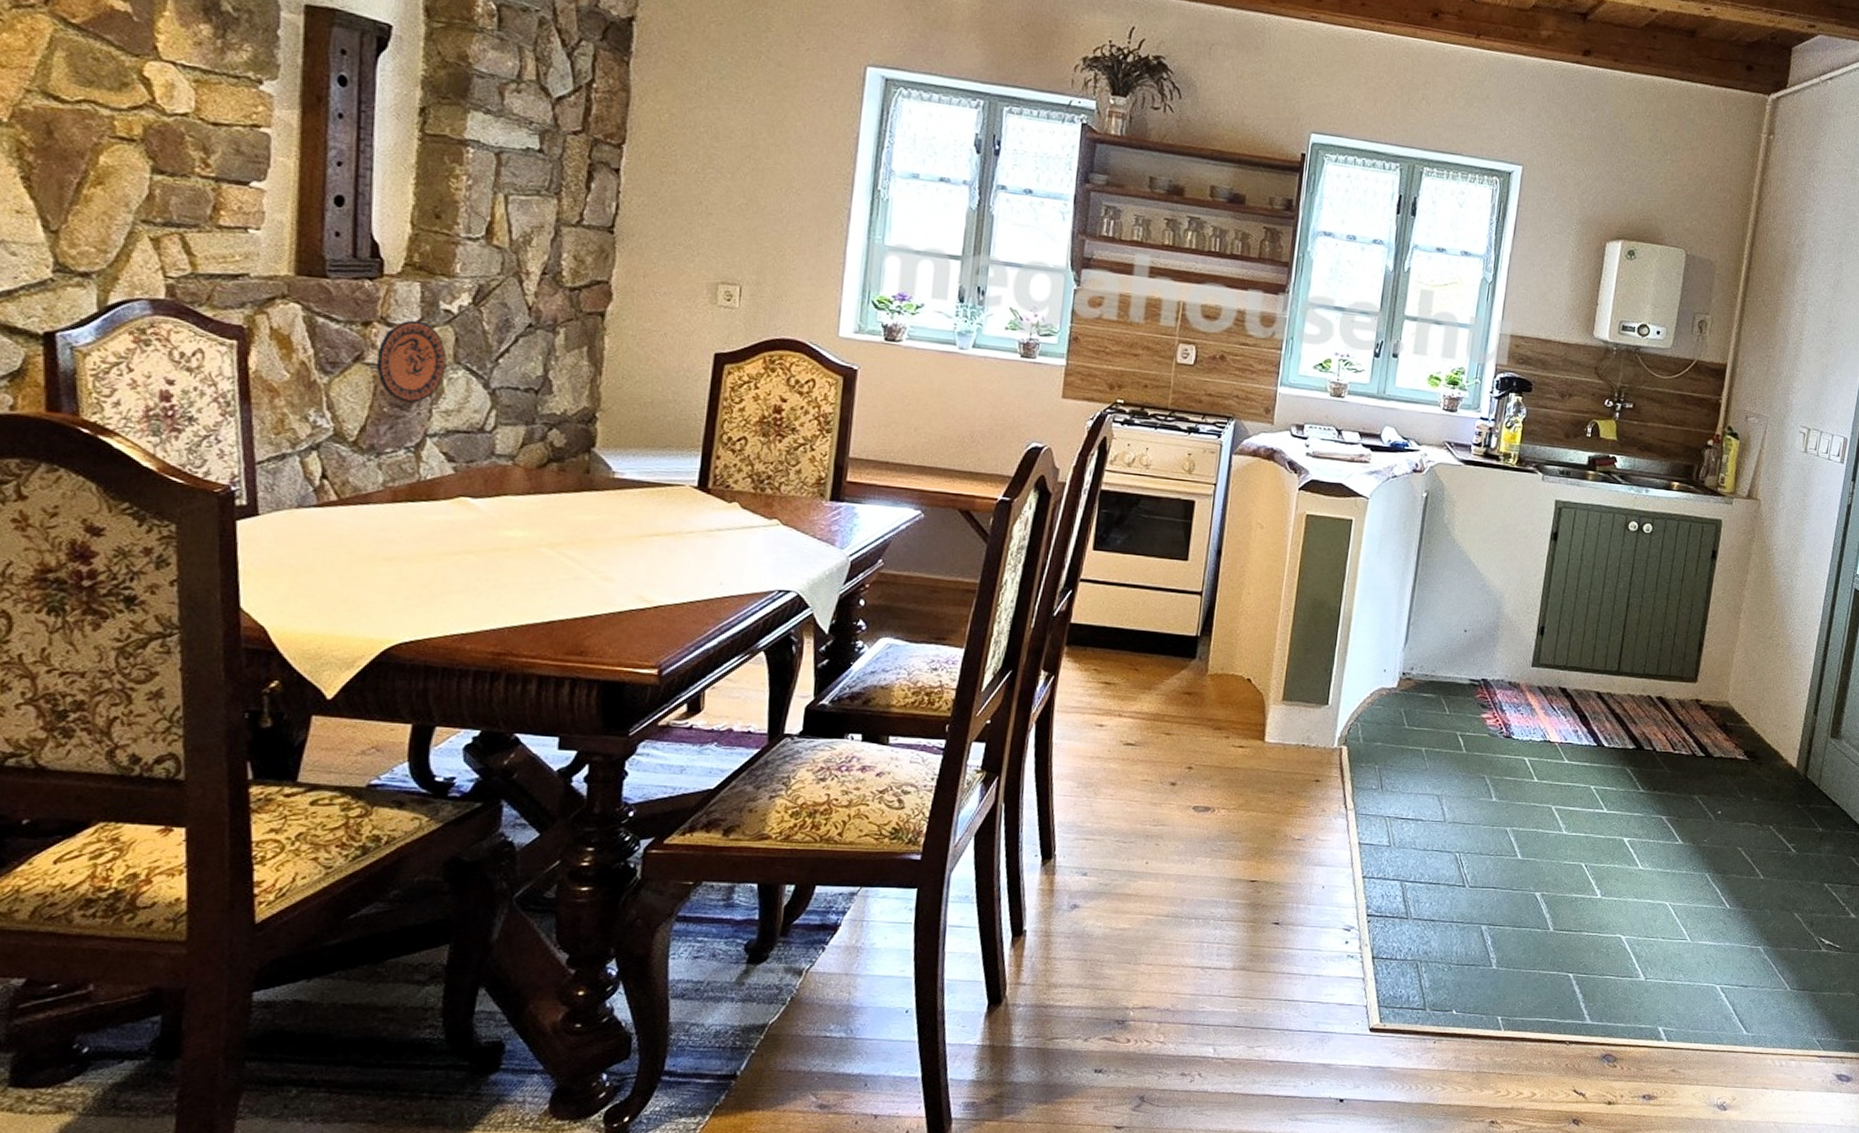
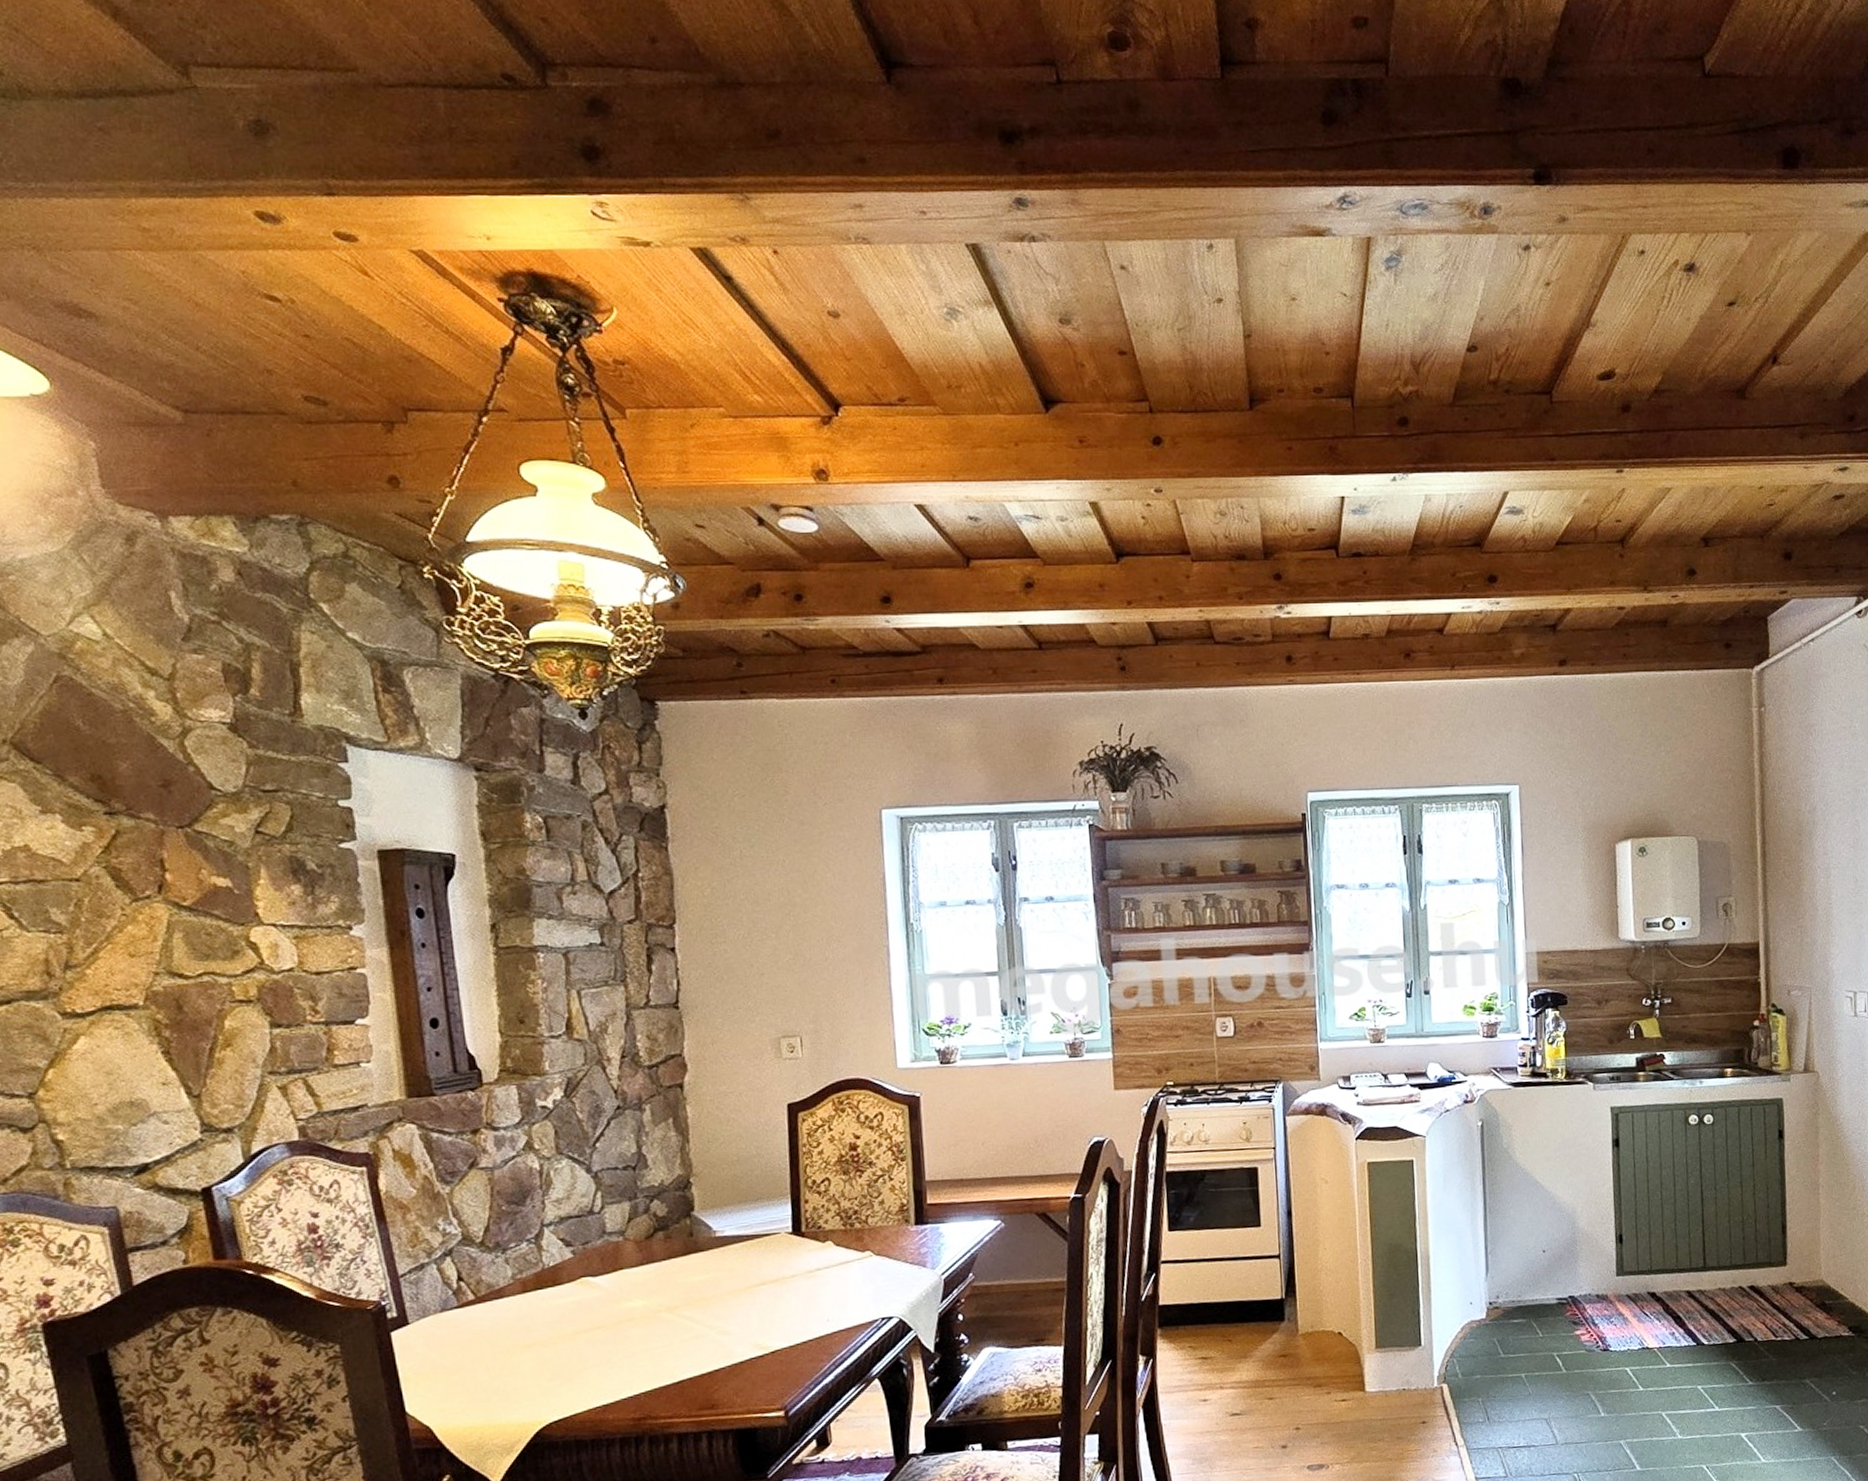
decorative plate: present [376,320,447,404] -> none [489,1120,551,1199]

